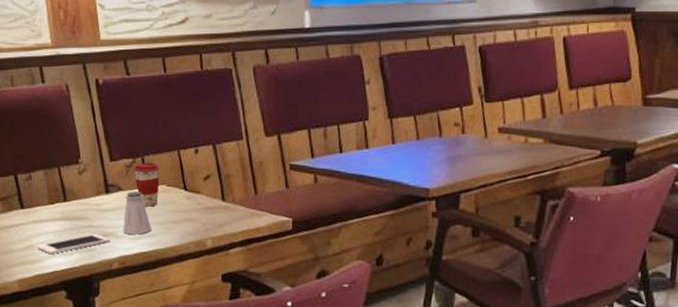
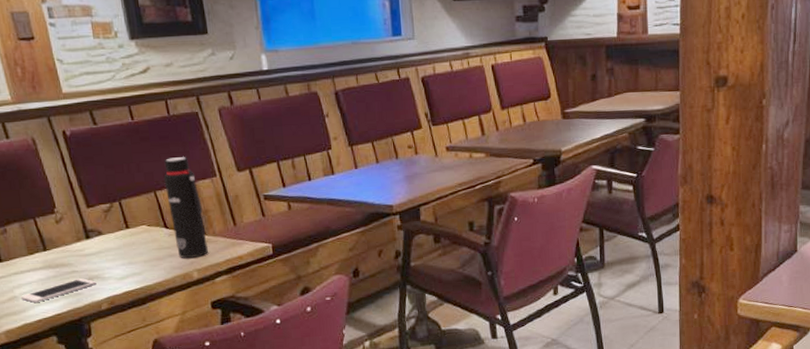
saltshaker: present [123,191,152,235] -> none [107,234,138,275]
coffee cup: present [133,162,160,207] -> none [111,205,141,248]
water bottle: none [189,116,225,225] -> present [163,157,208,259]

